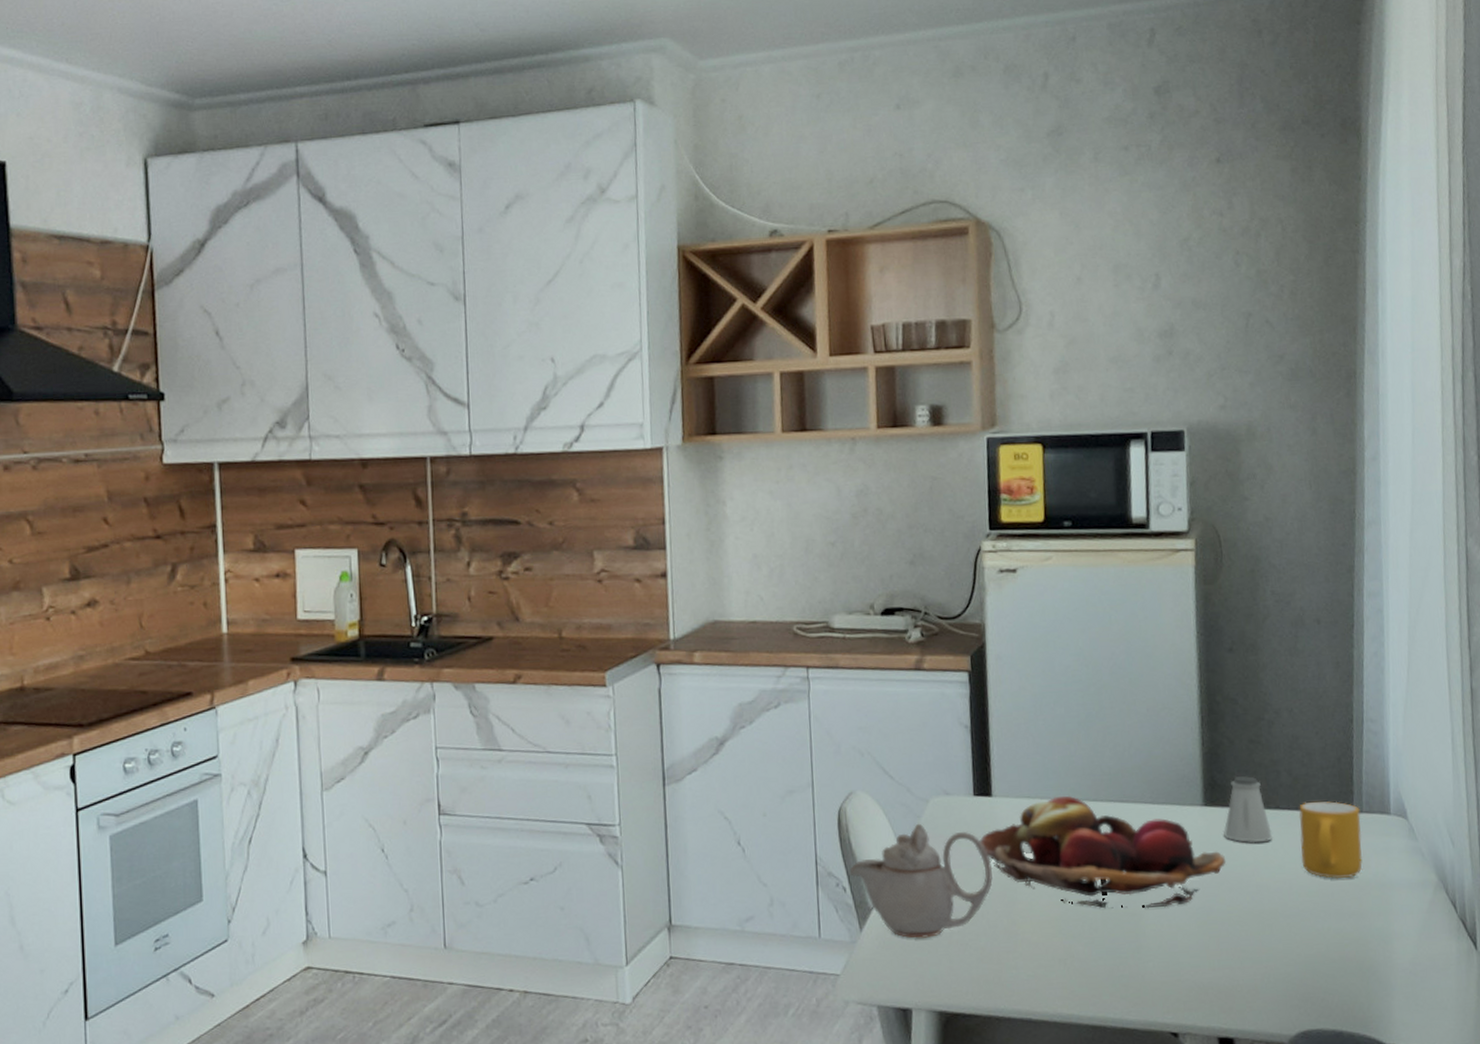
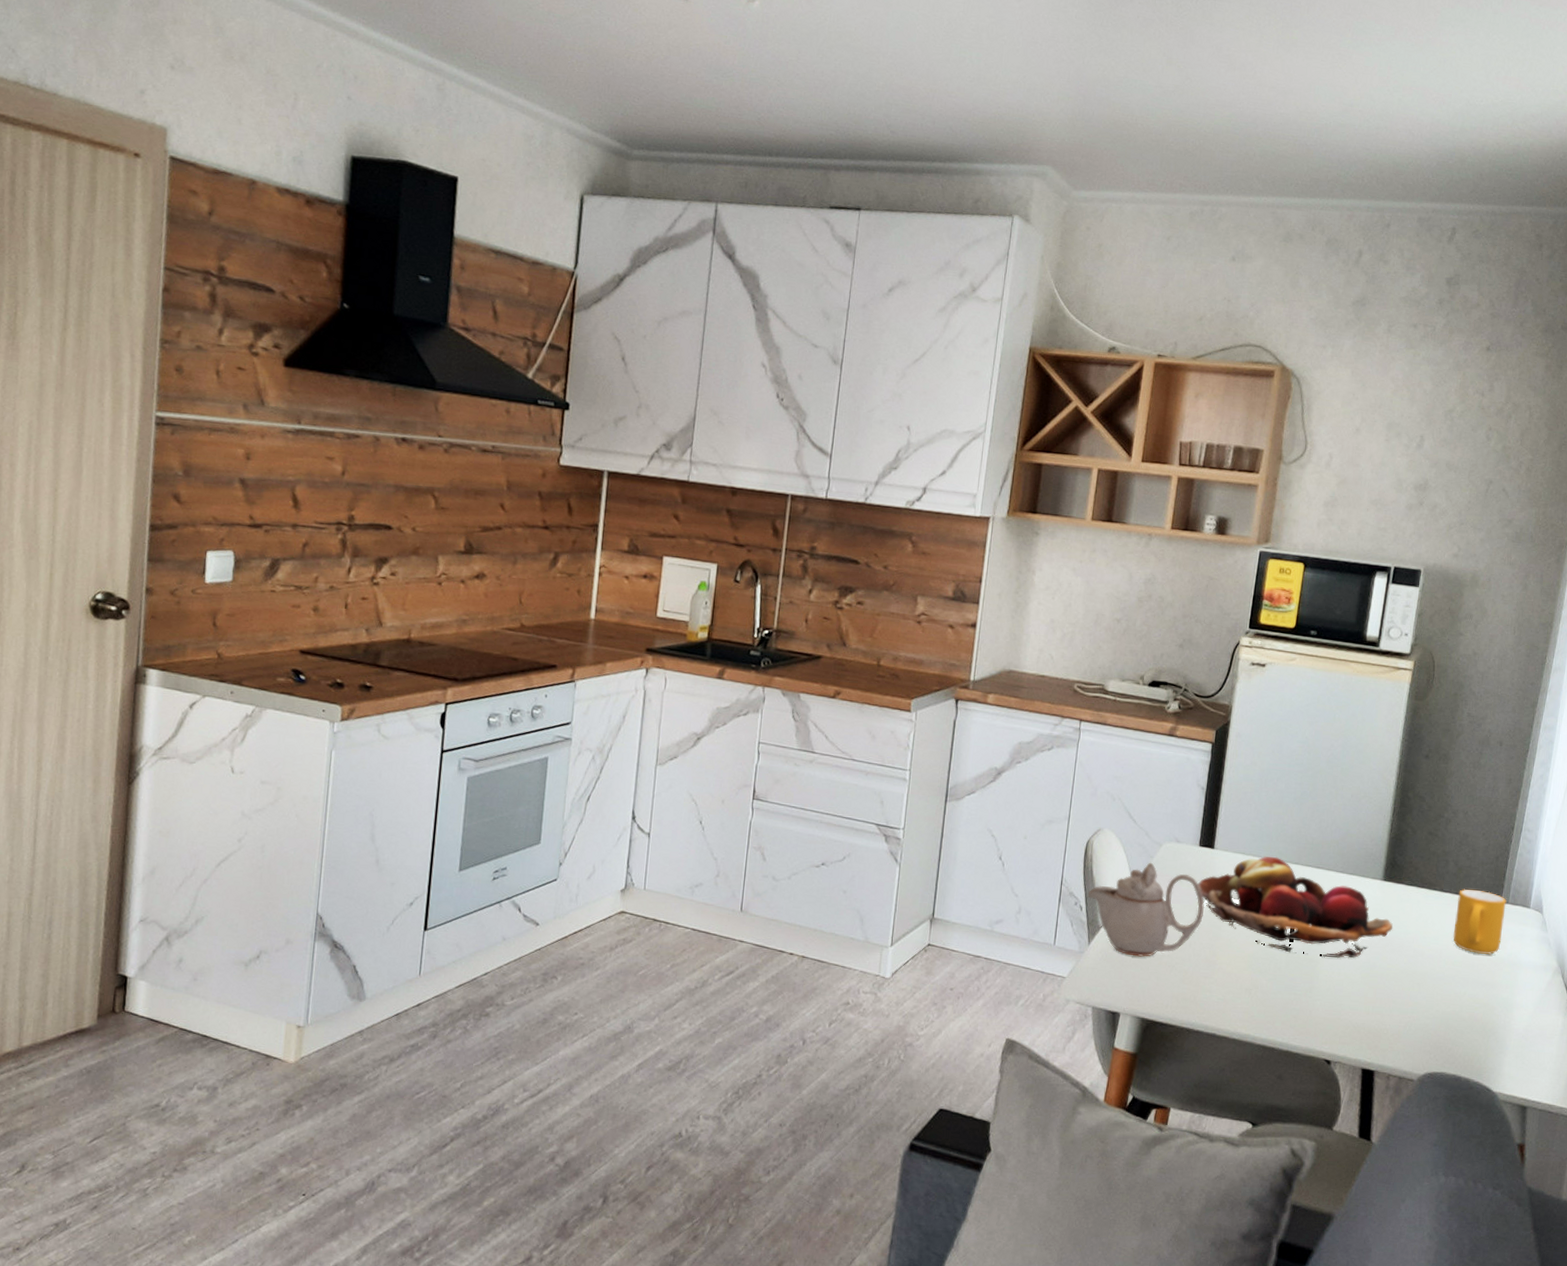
saltshaker: present [1224,775,1272,844] -> none [1395,859,1434,916]

